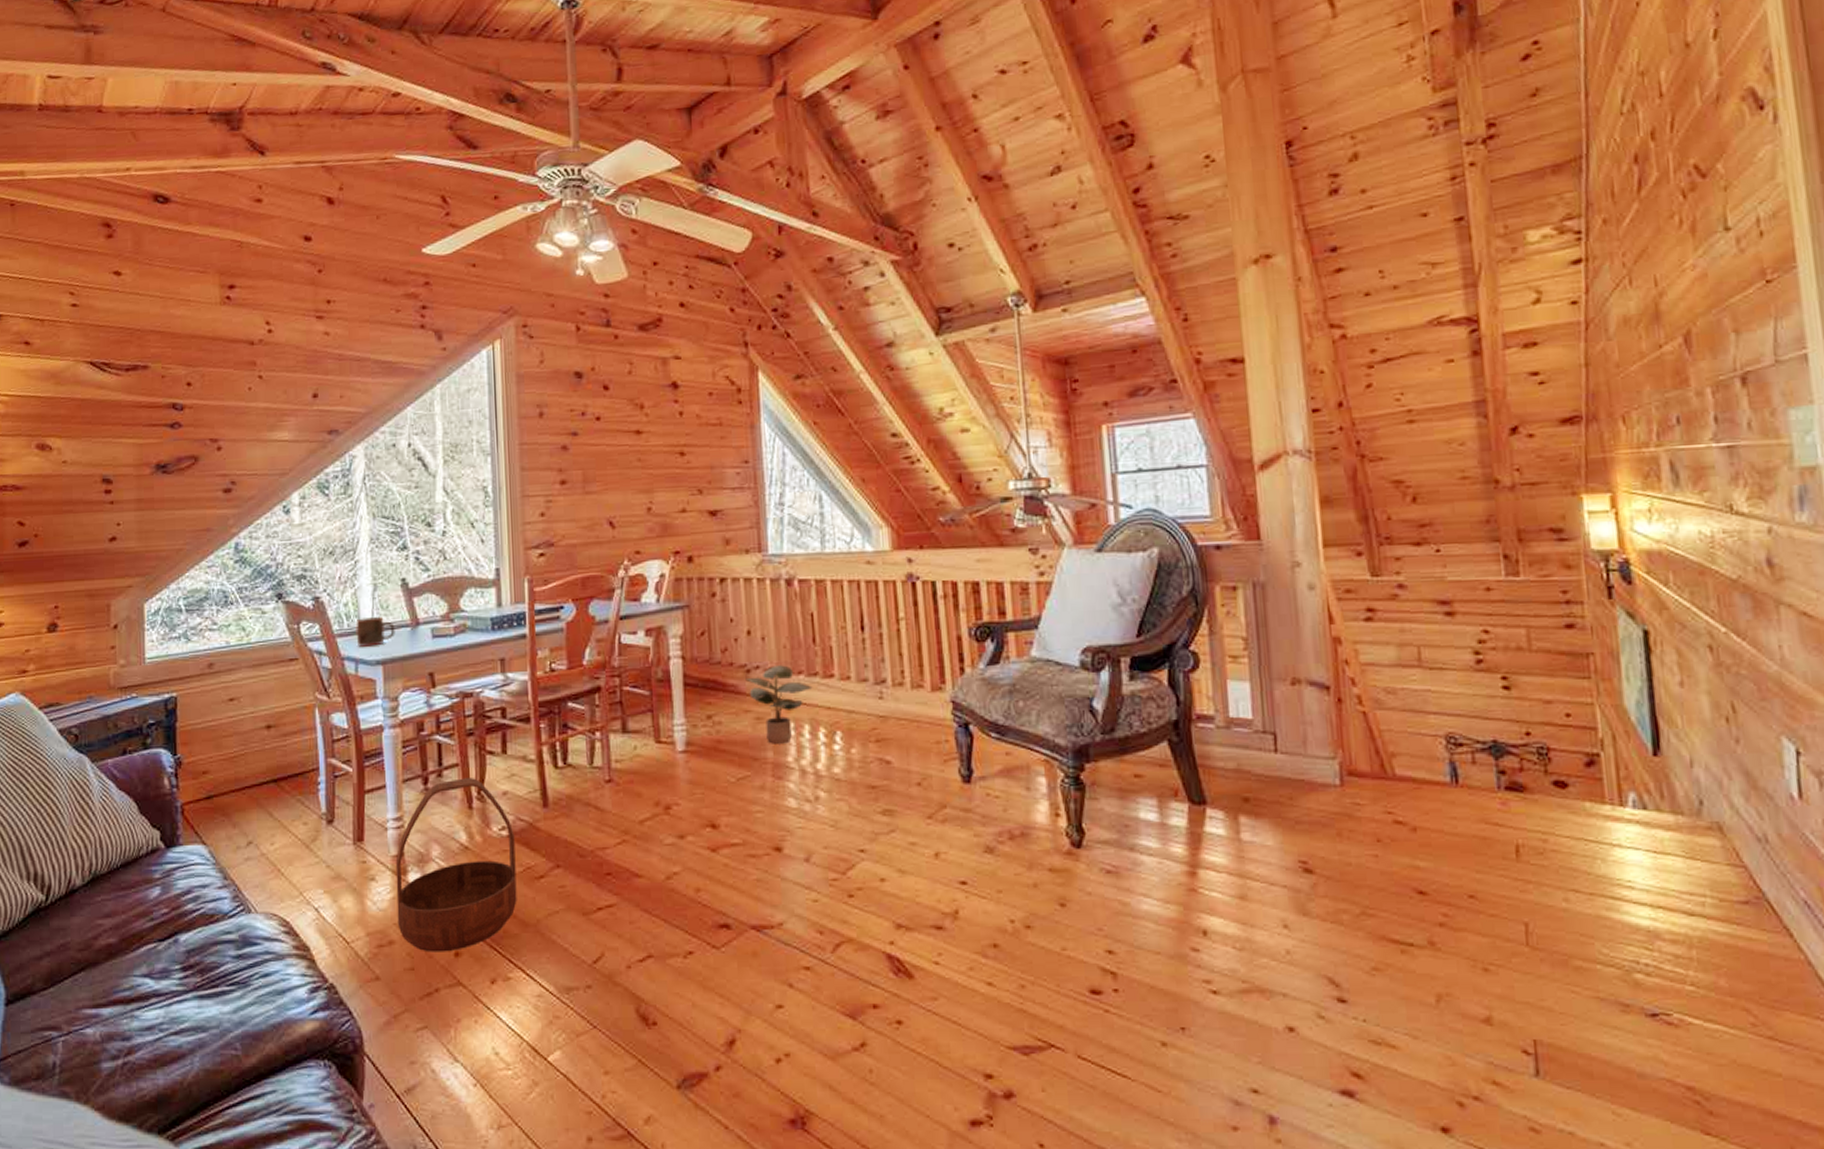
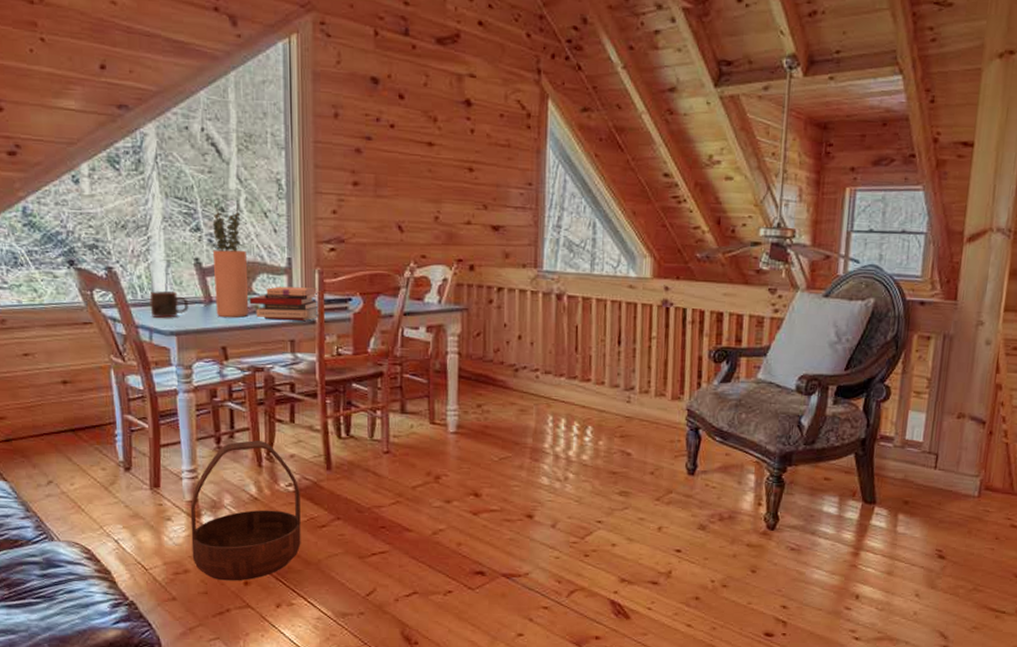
vase: none [419,516,457,641] -> present [212,203,249,318]
books: none [457,598,530,637] -> present [249,286,319,321]
potted plant: present [745,665,813,744] -> none [513,367,572,433]

